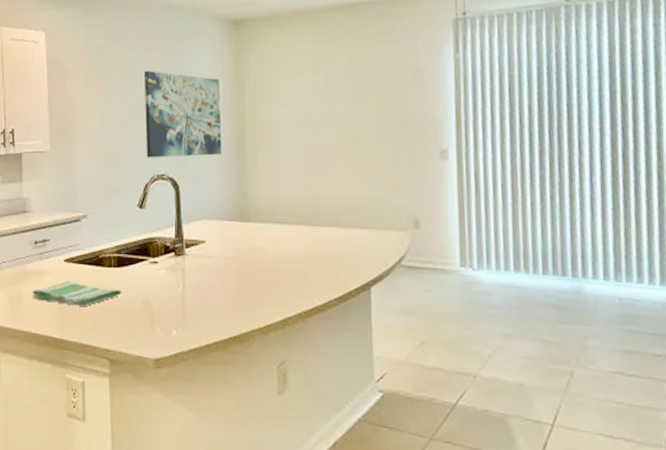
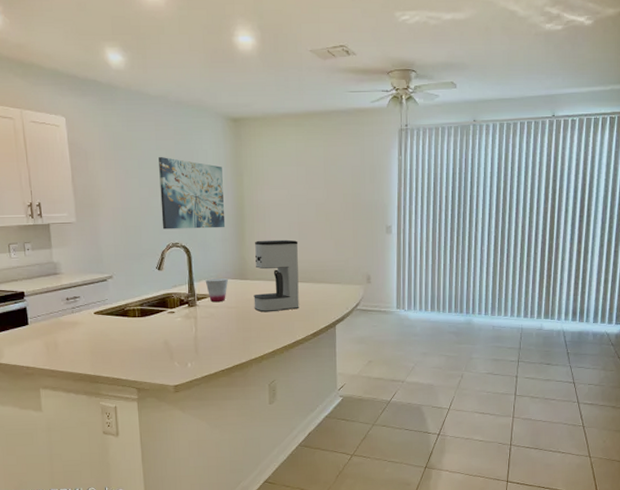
dish towel: present [32,281,122,306] -> none [66,330,146,349]
cup: none [196,219,225,251] -> present [205,277,228,303]
coffee maker: none [257,169,319,266] -> present [253,239,299,313]

